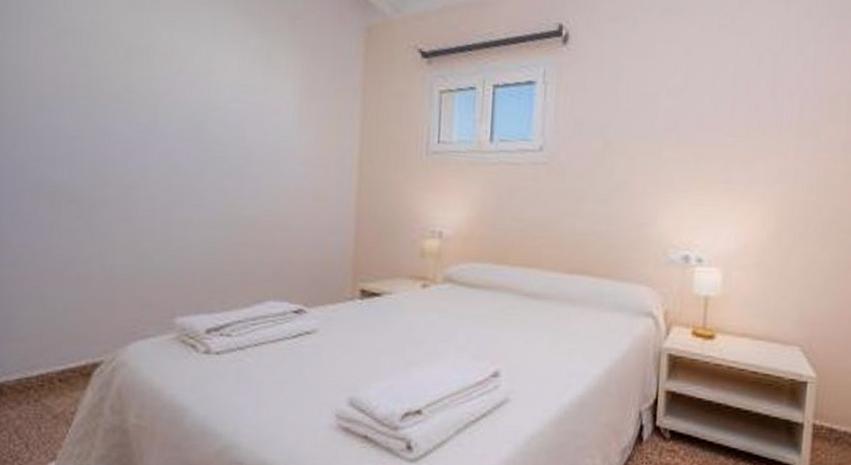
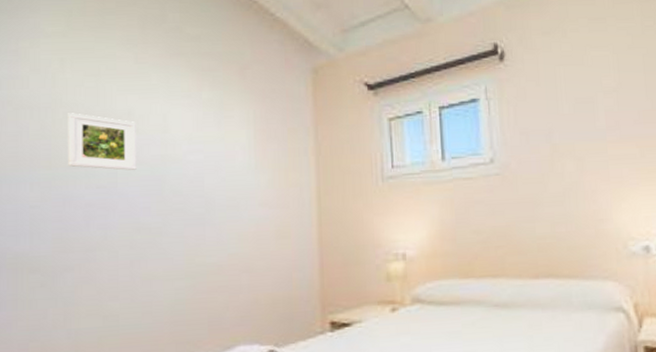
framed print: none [109,43,180,112] -> present [68,113,137,170]

